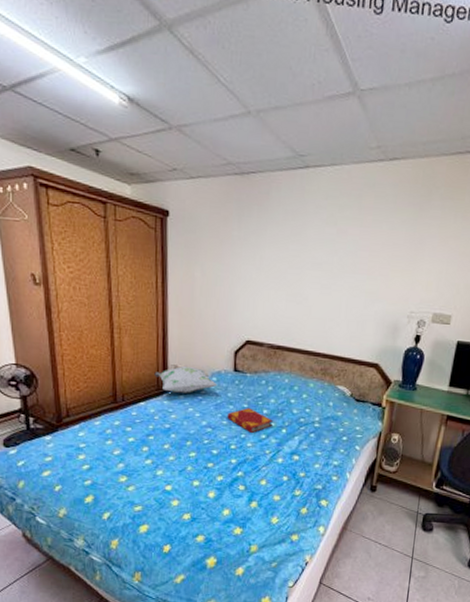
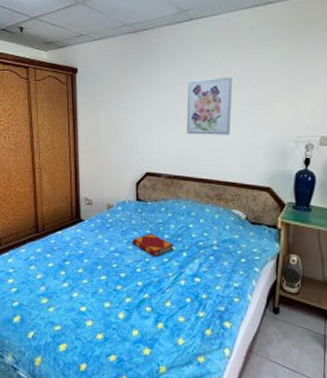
decorative pillow: present [154,365,218,393] -> none [69,197,123,222]
wall art: none [294,238,349,305] -> present [186,77,233,135]

